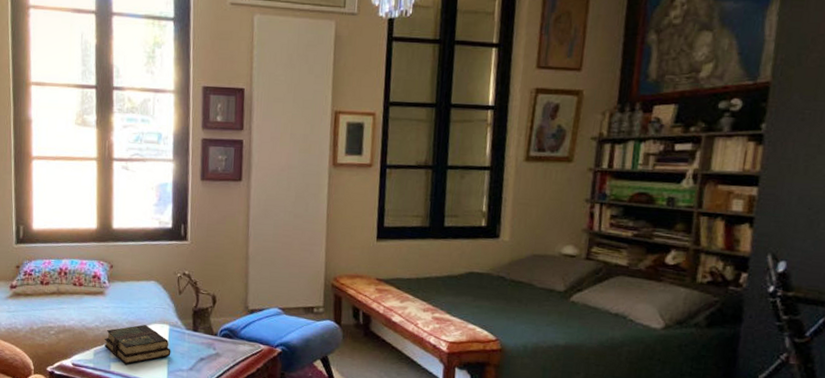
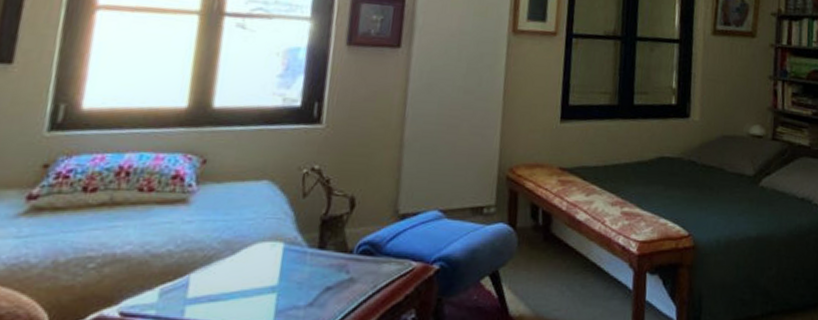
book: present [104,325,171,365] -> none [178,244,284,306]

